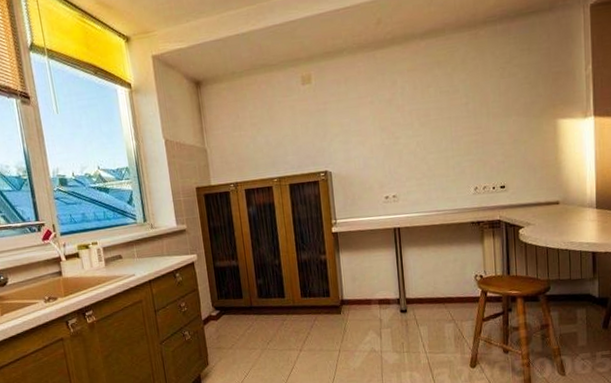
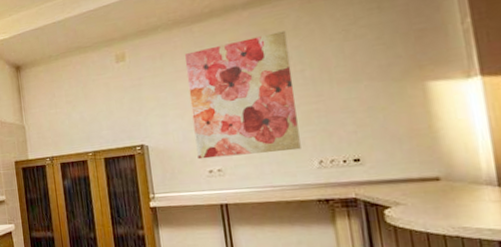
wall art: none [367,64,462,186] -> present [184,31,301,160]

